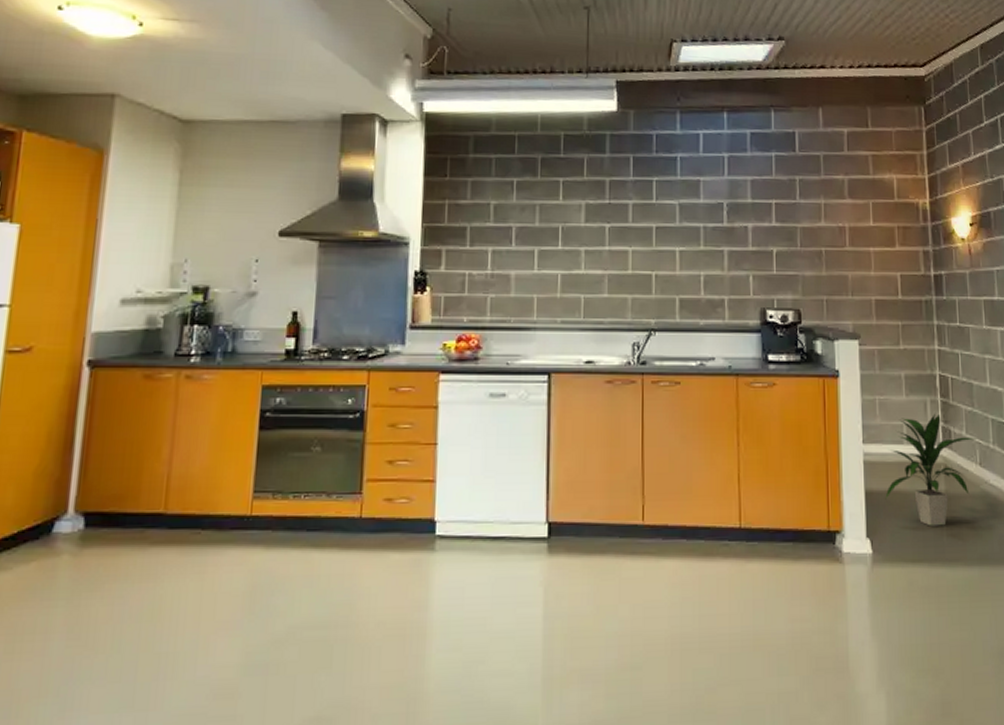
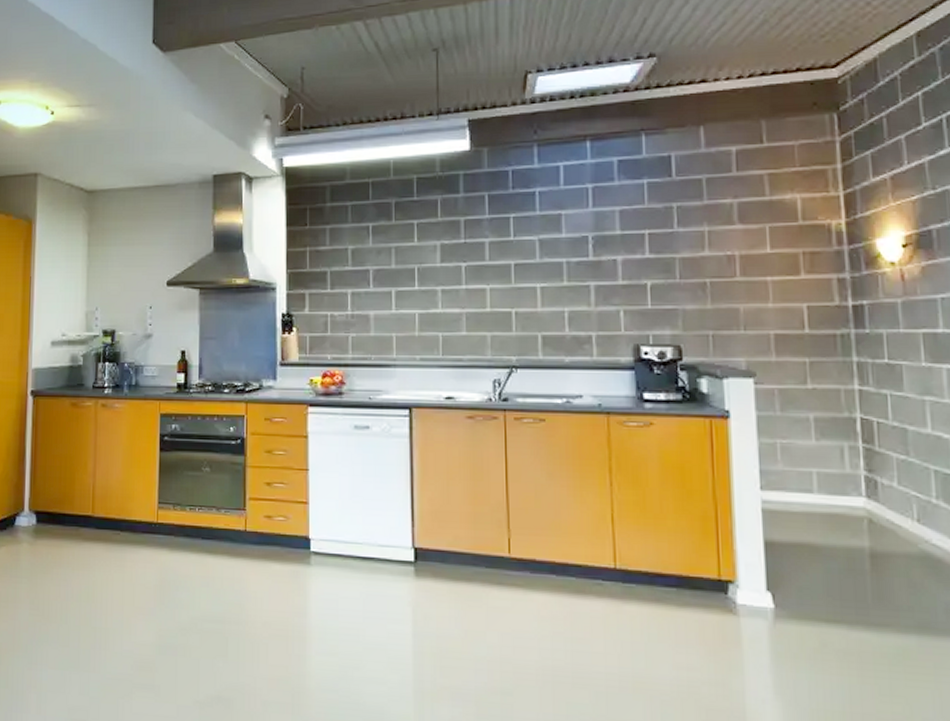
indoor plant: present [885,412,976,526] -> none [790,459,913,586]

